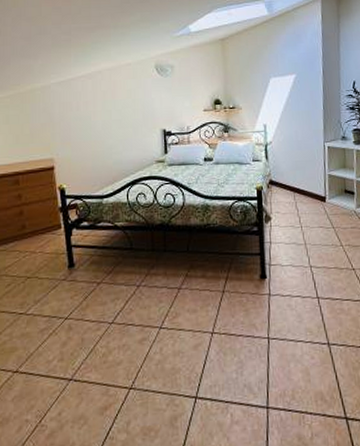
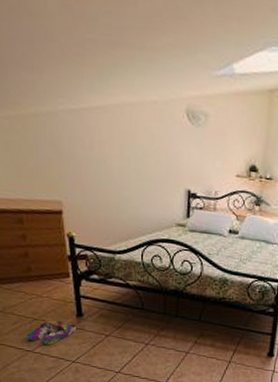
slippers: none [19,275,68,305] -> present [26,320,76,346]

